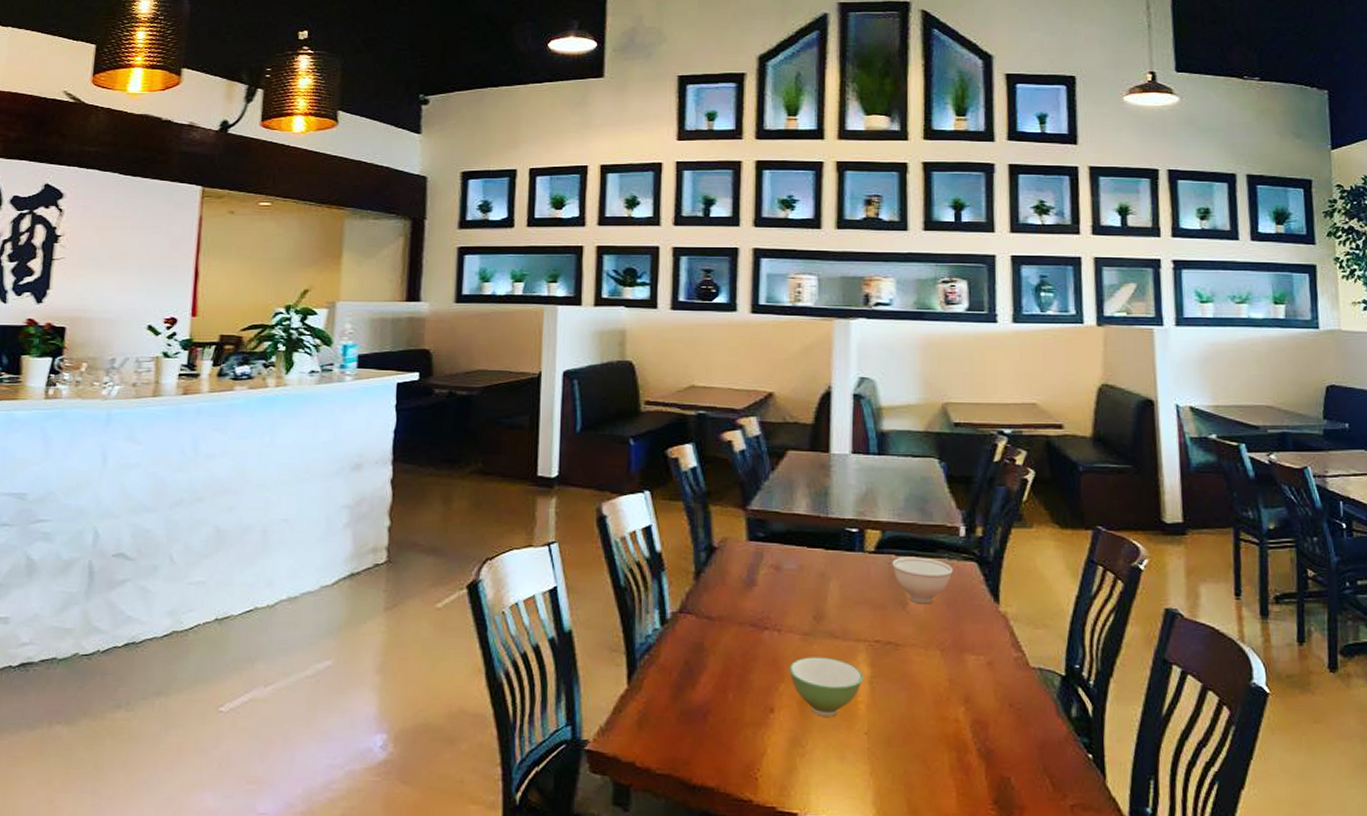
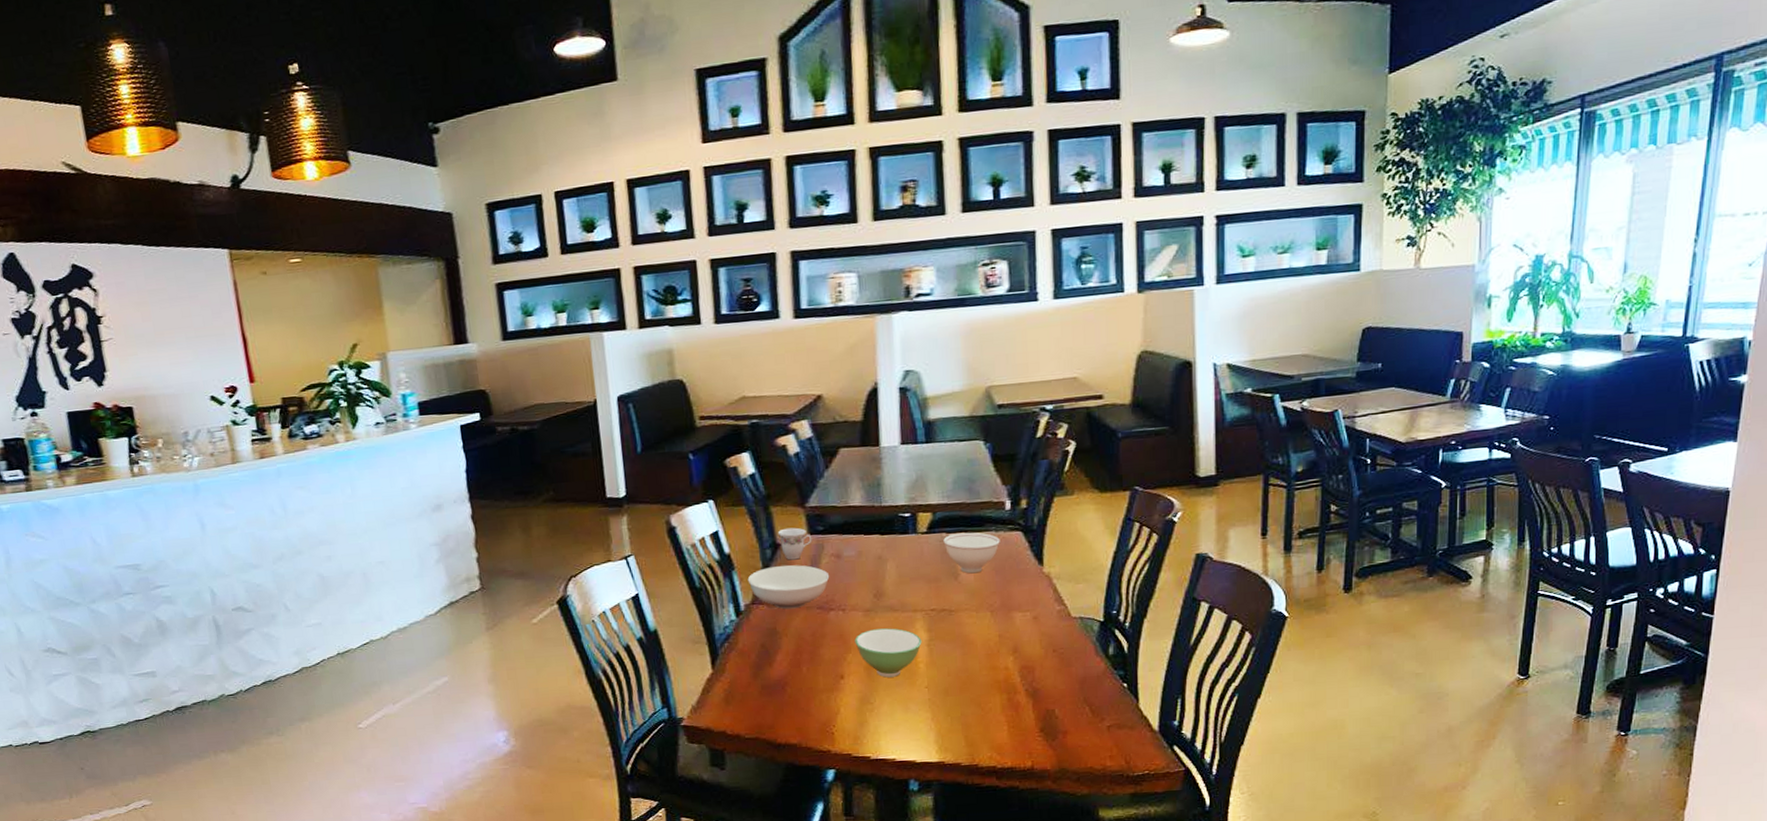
bowl: none [677,572,767,623] -> present [747,565,830,609]
teacup: none [714,530,751,567] -> present [777,527,812,560]

